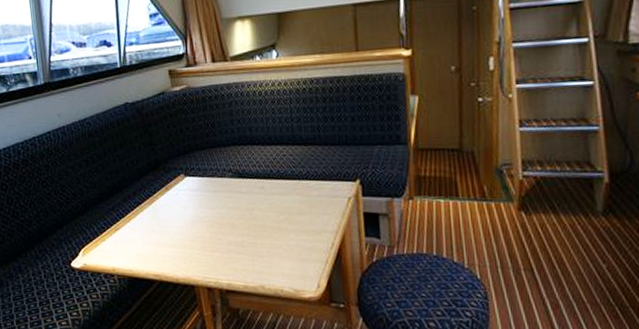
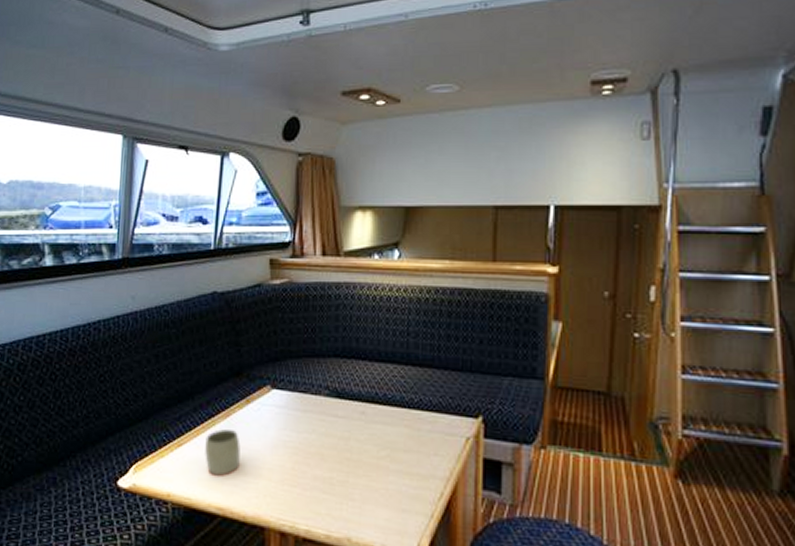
mug: none [137,213,169,250] -> present [205,429,241,476]

